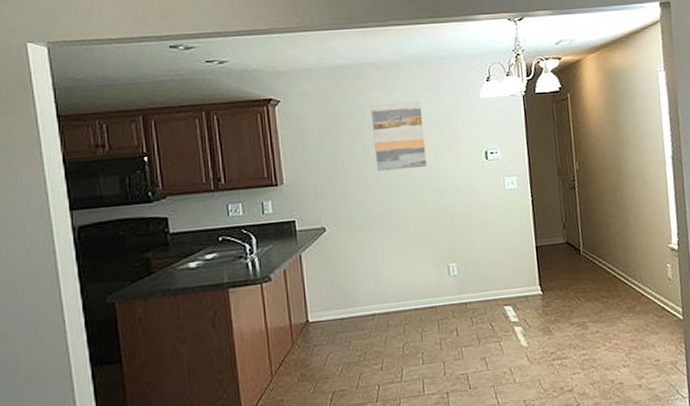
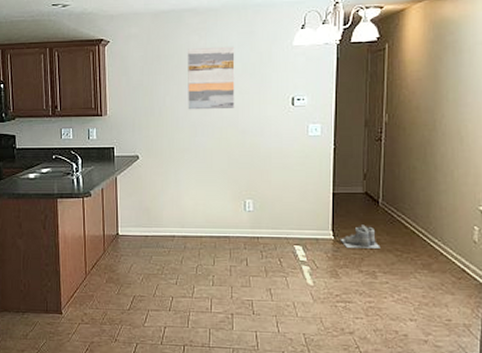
boots: none [549,275,587,302] -> present [341,225,380,249]

